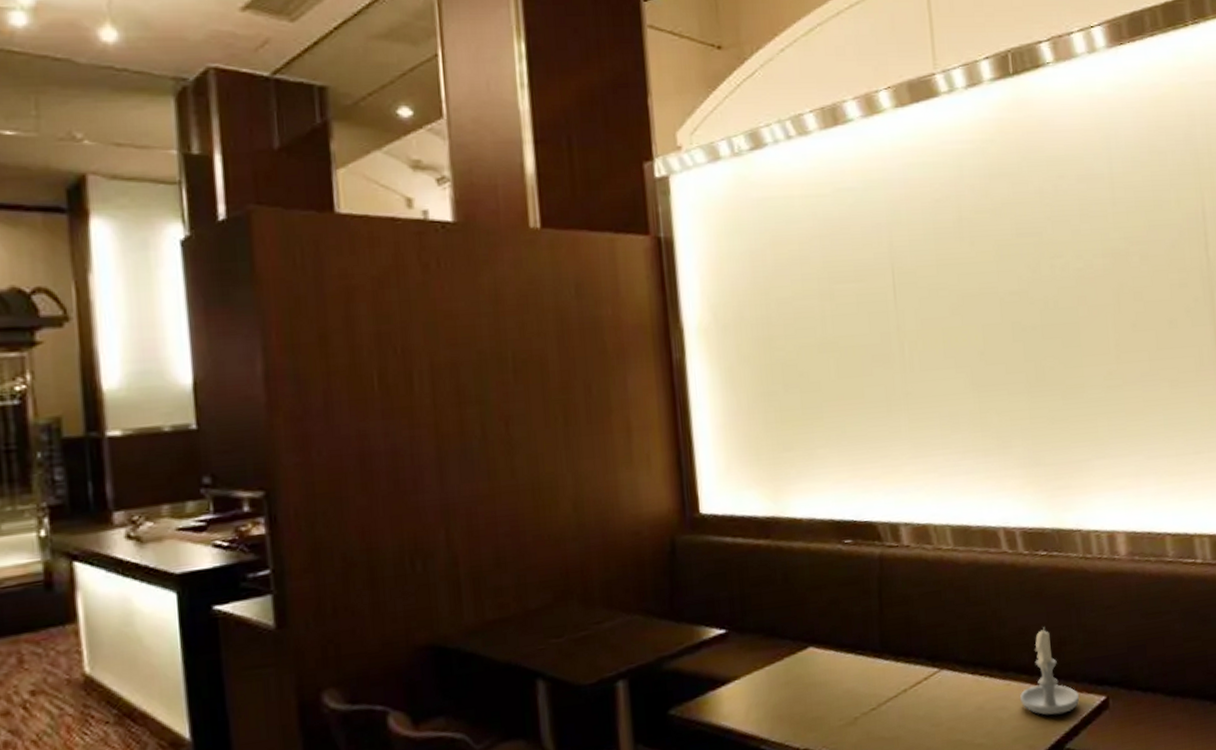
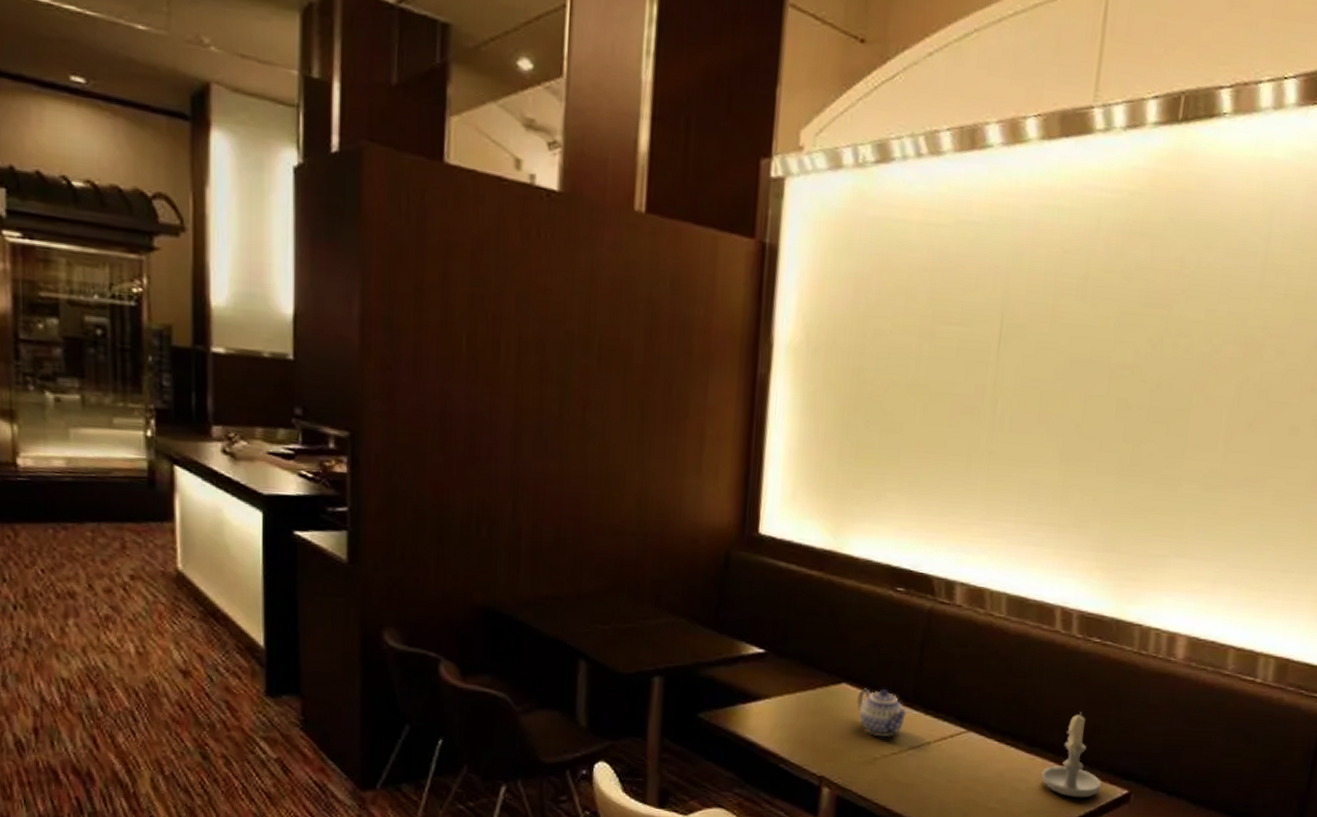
teapot: none [826,644,879,695] -> present [857,688,909,737]

